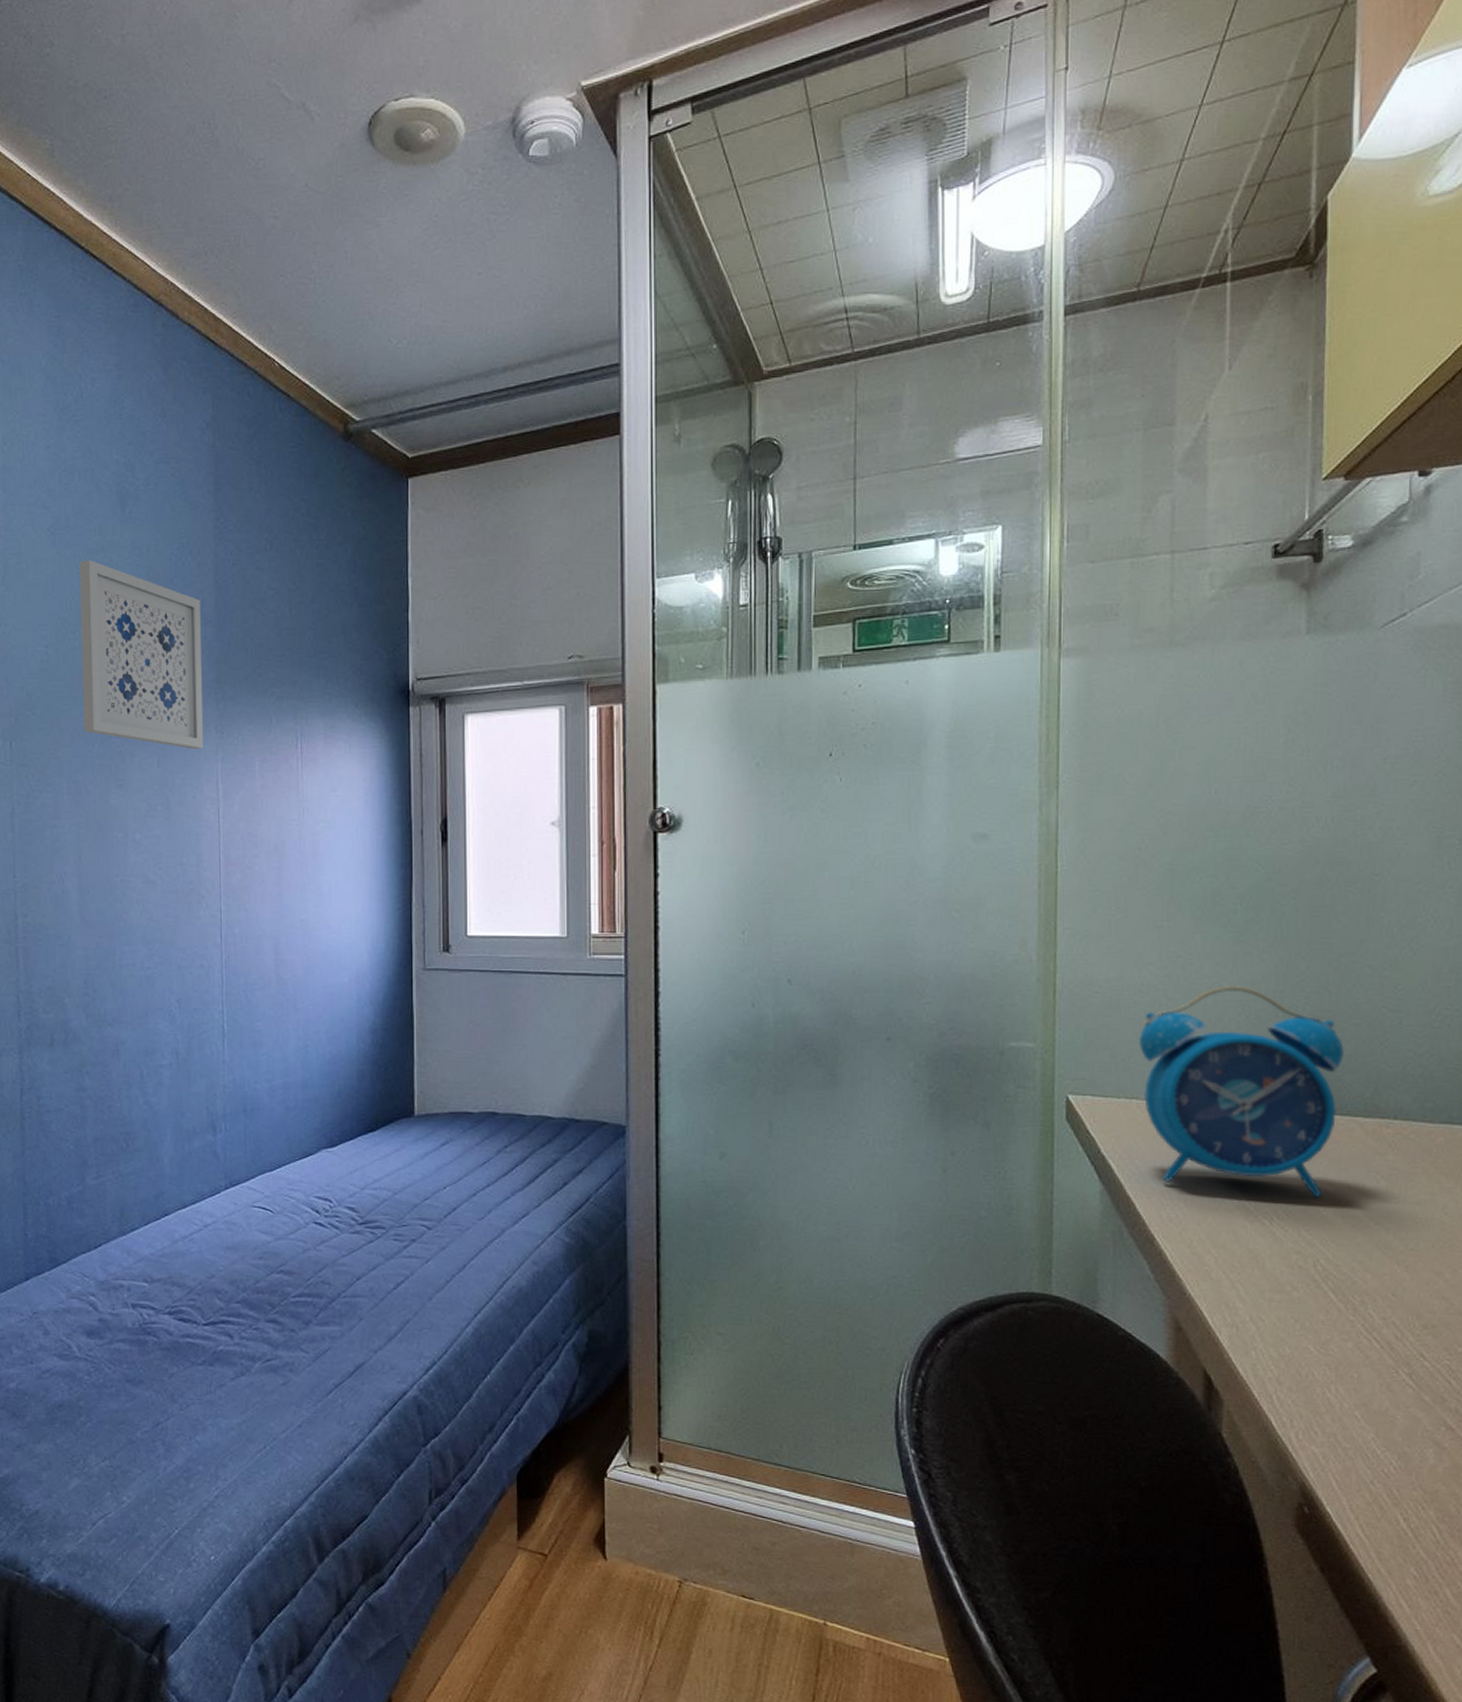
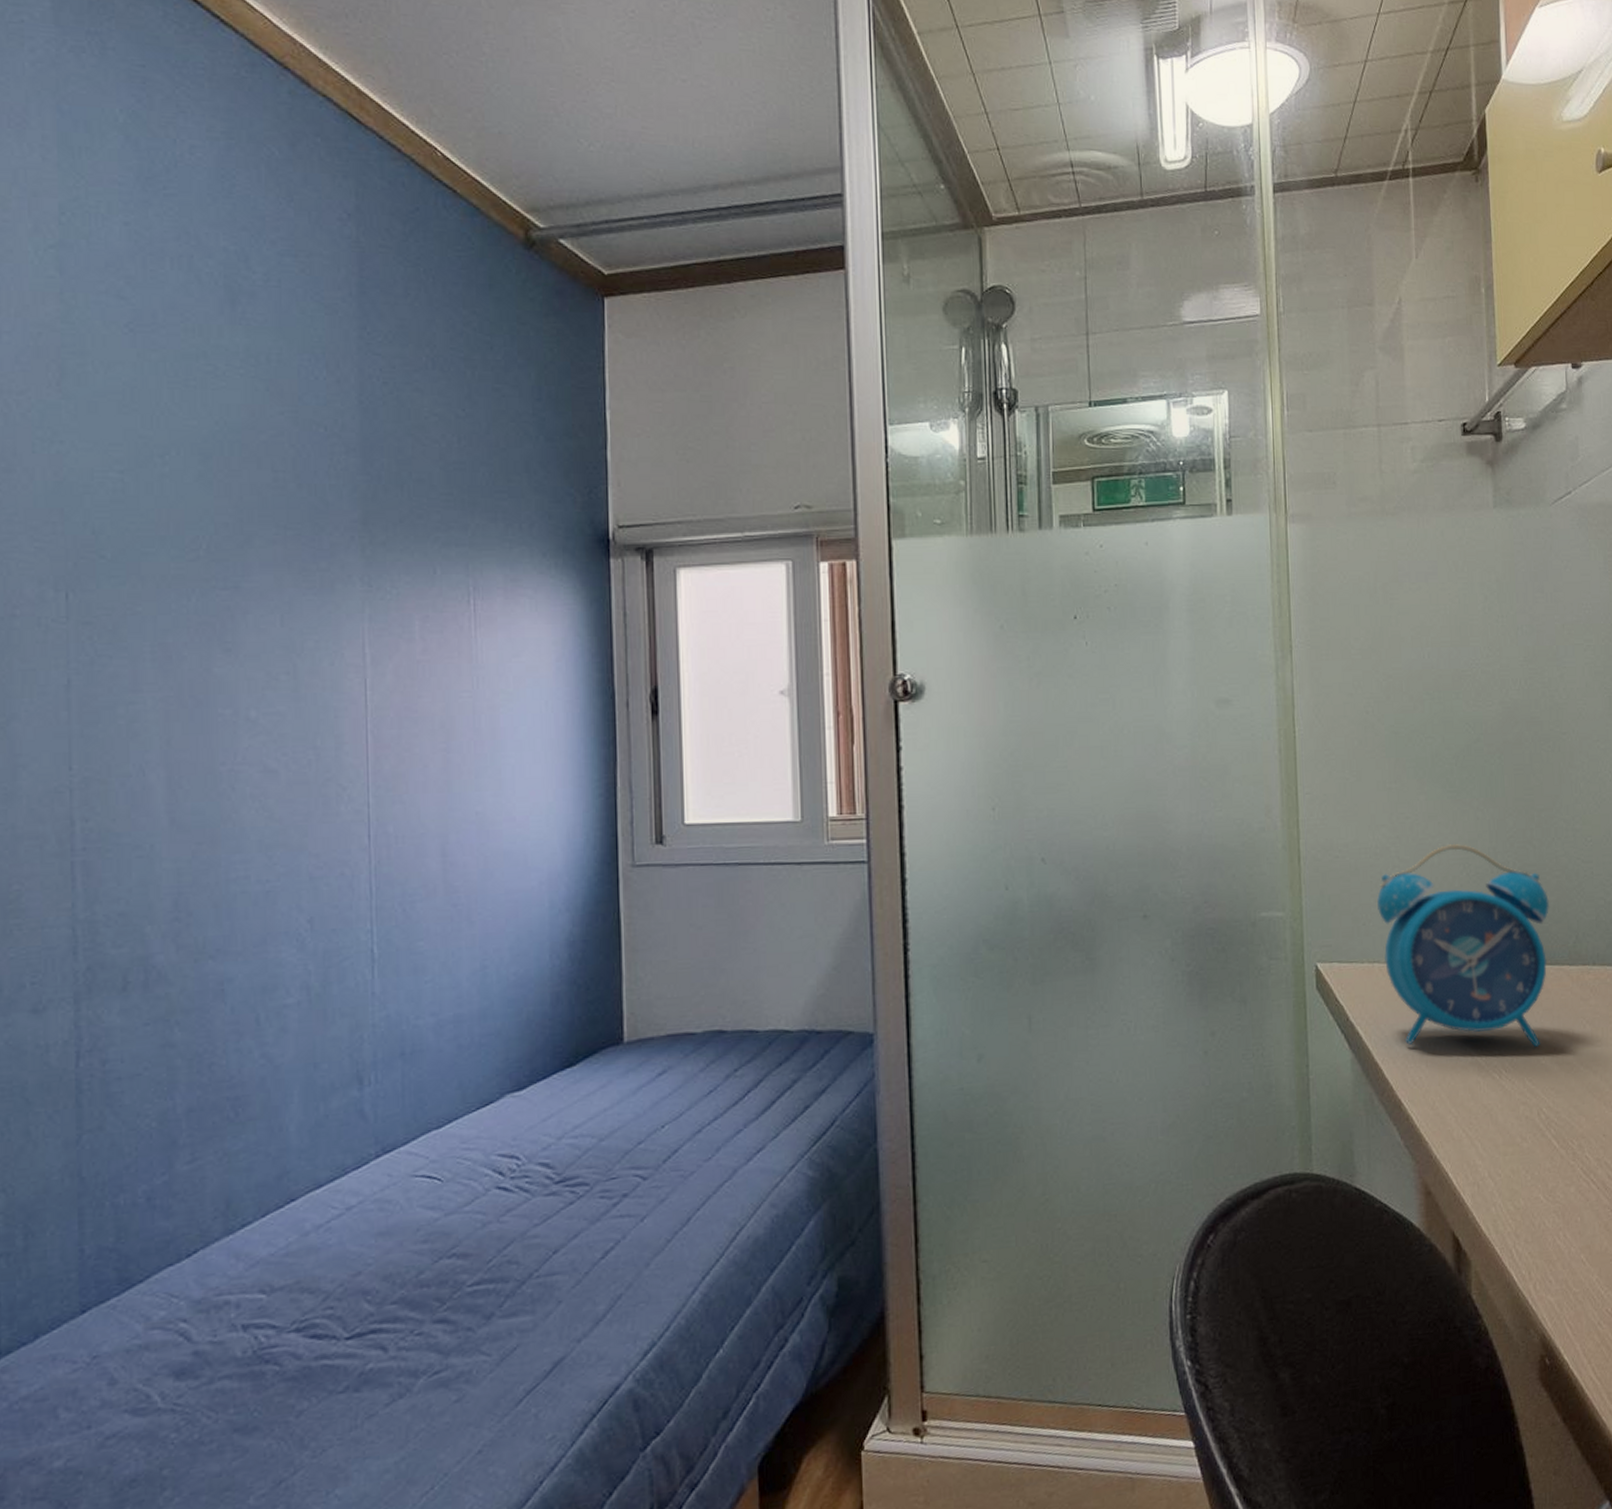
wall art: present [79,560,204,750] -> none [170,366,345,606]

